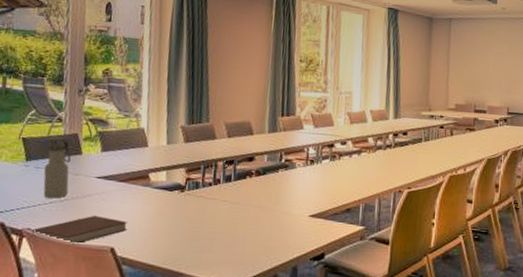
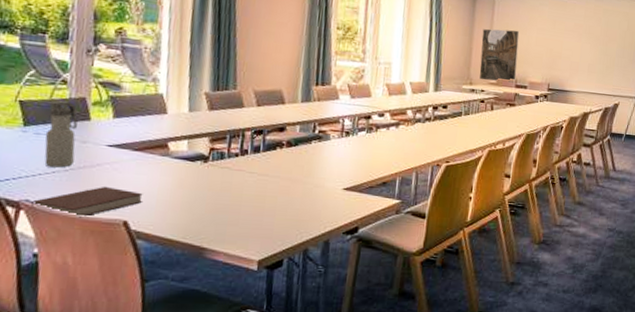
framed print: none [437,55,477,108] -> present [479,28,520,83]

